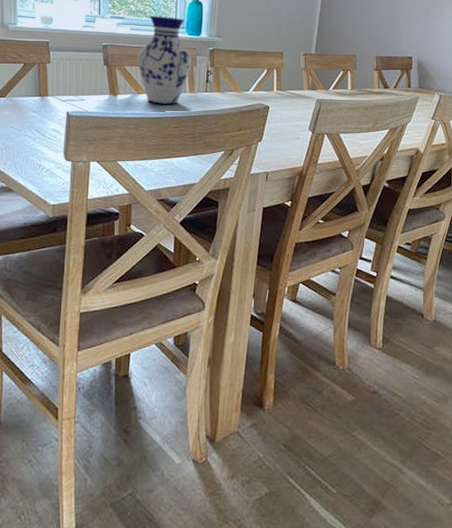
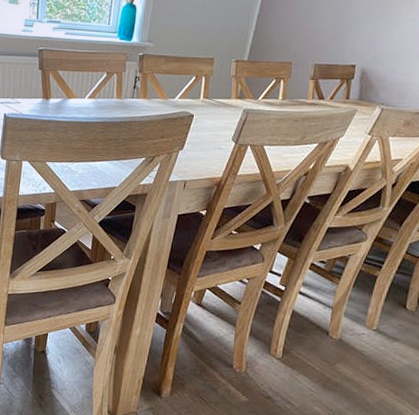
vase: present [137,15,192,104] -> none [70,19,121,110]

